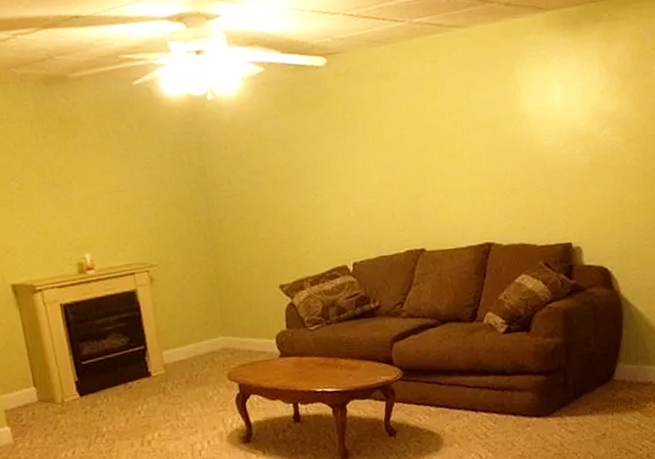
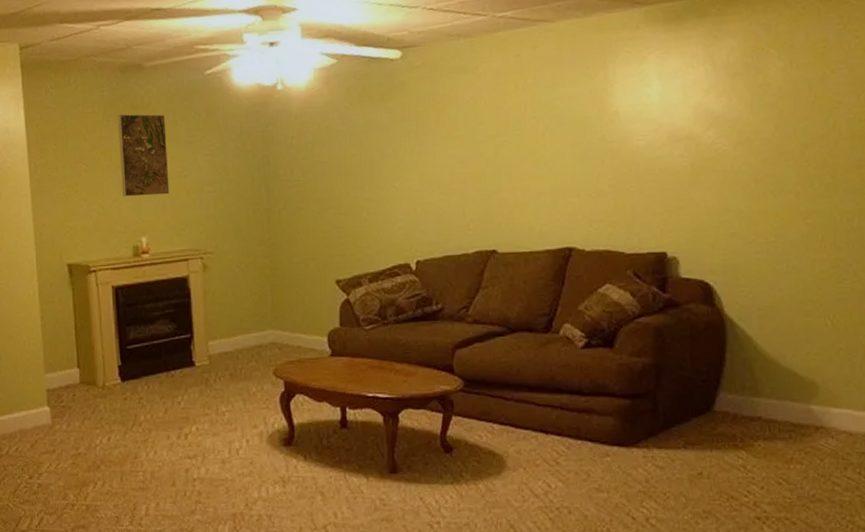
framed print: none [46,127,109,214] -> present [117,114,170,197]

